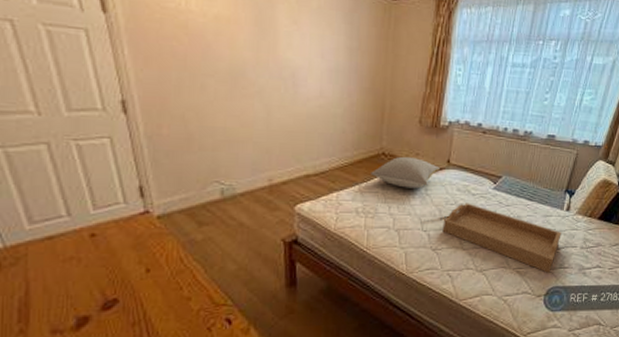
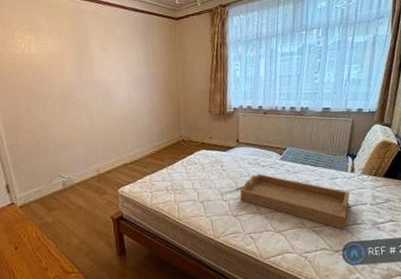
pillow: present [371,156,440,189] -> none [175,140,231,167]

